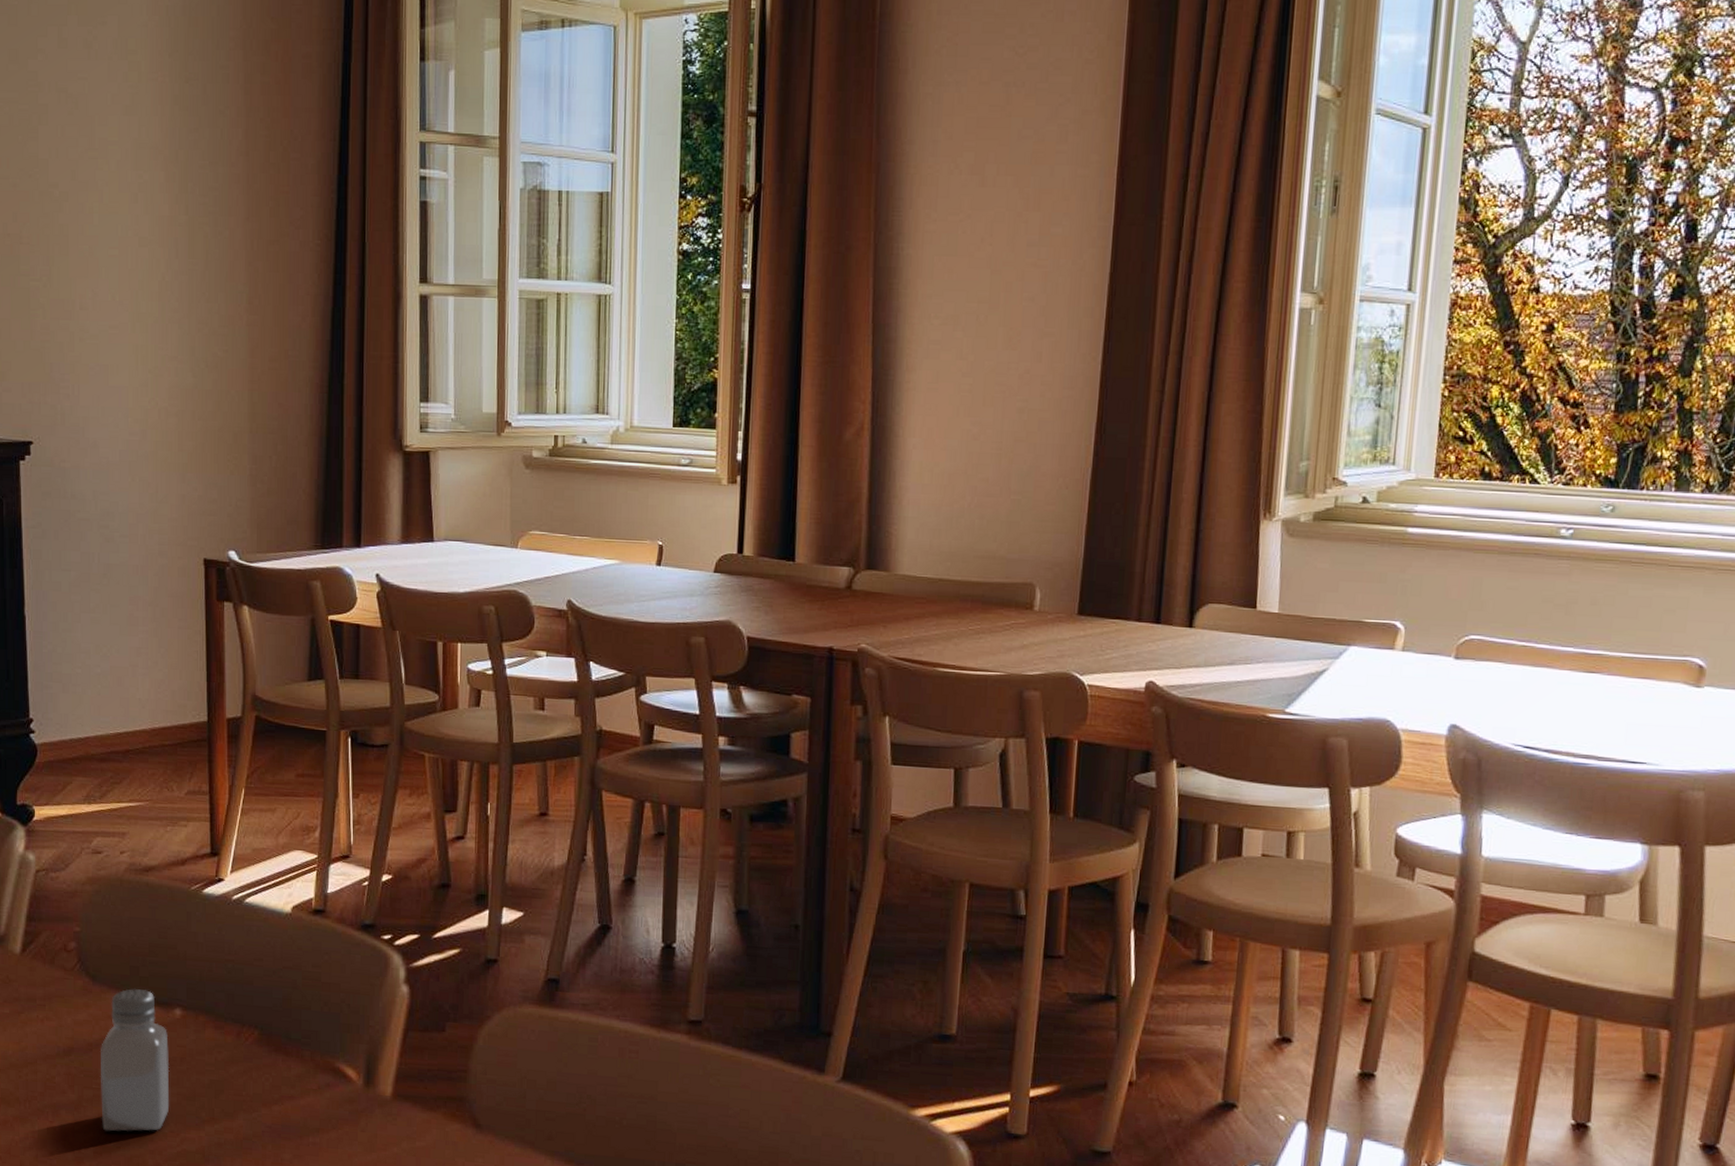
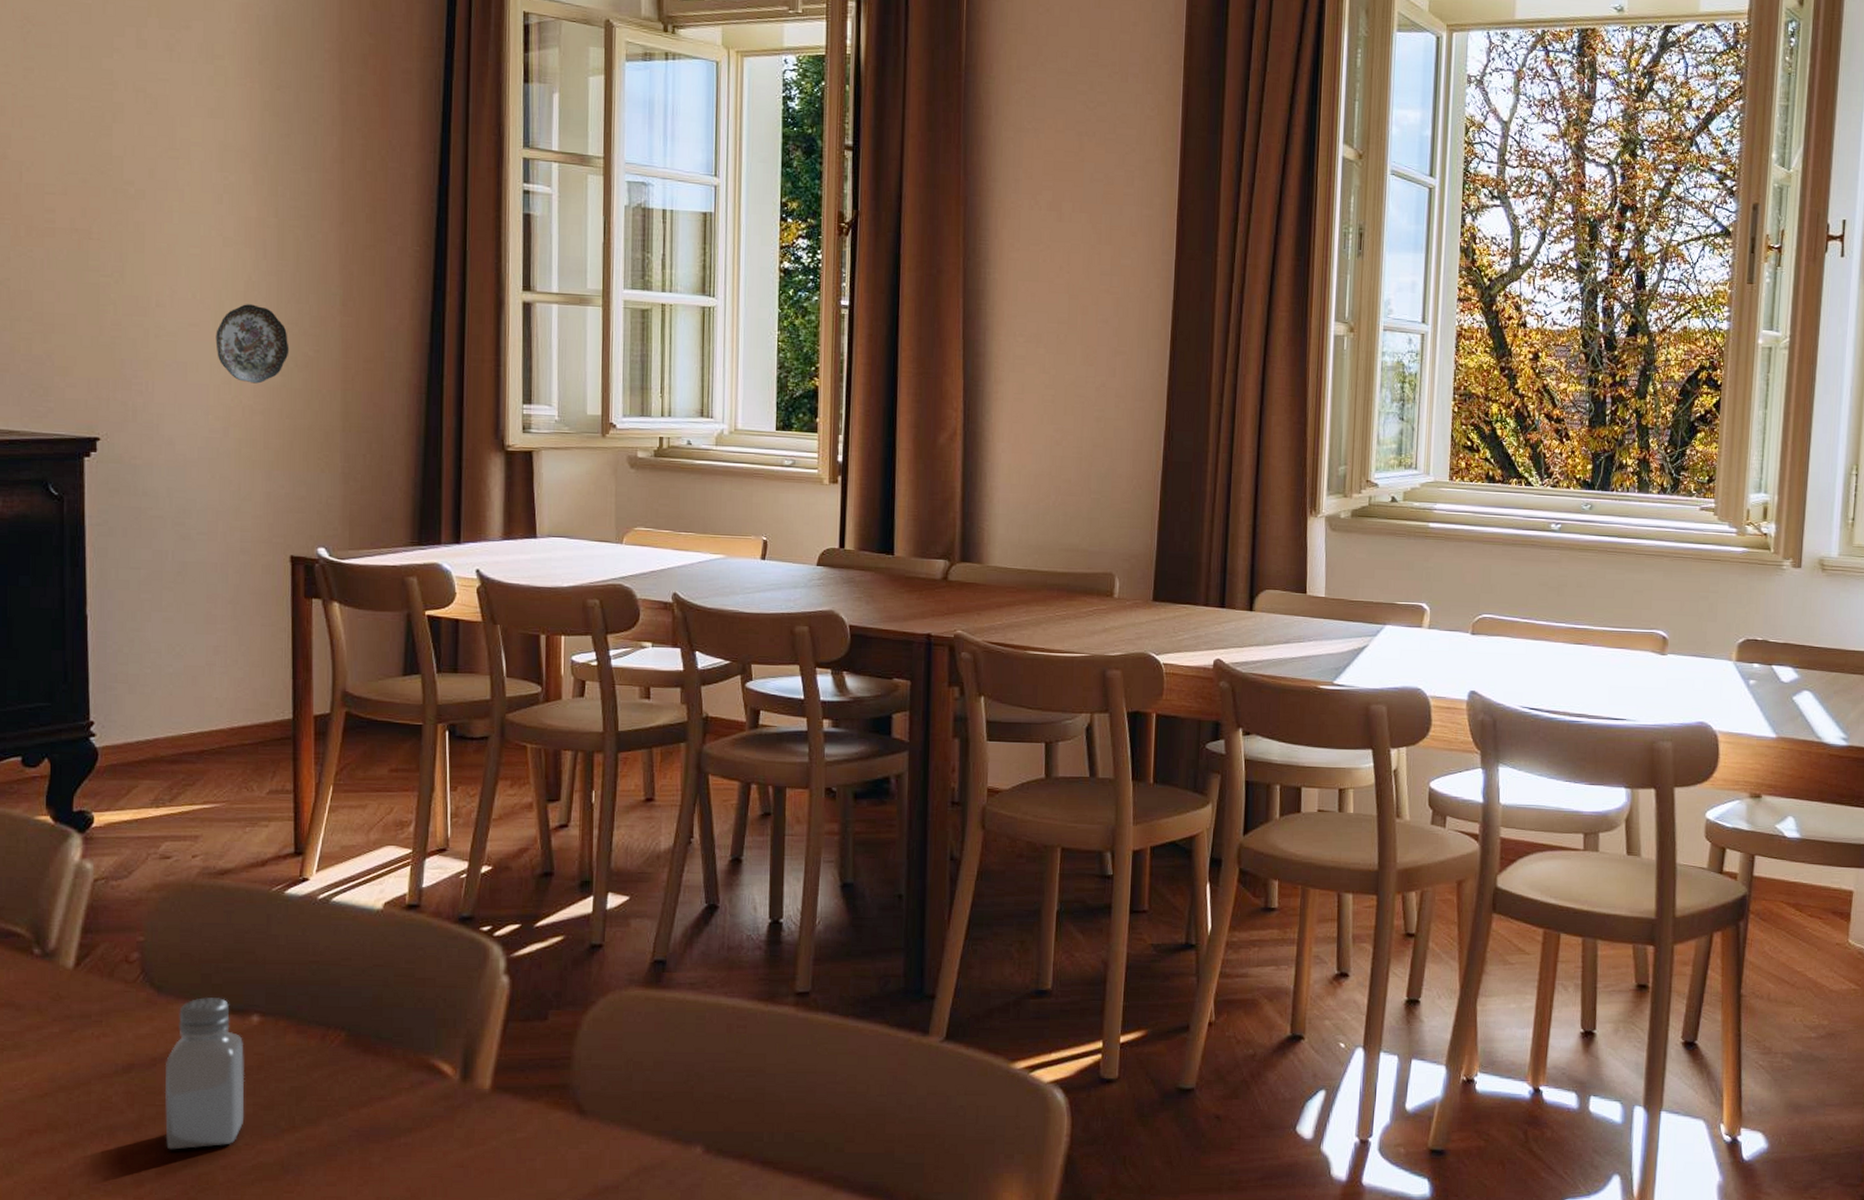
decorative plate: none [133,305,200,385] -> present [215,304,290,384]

